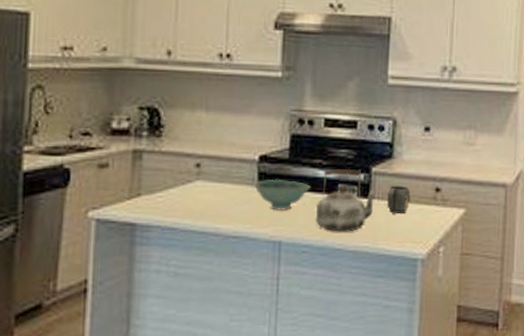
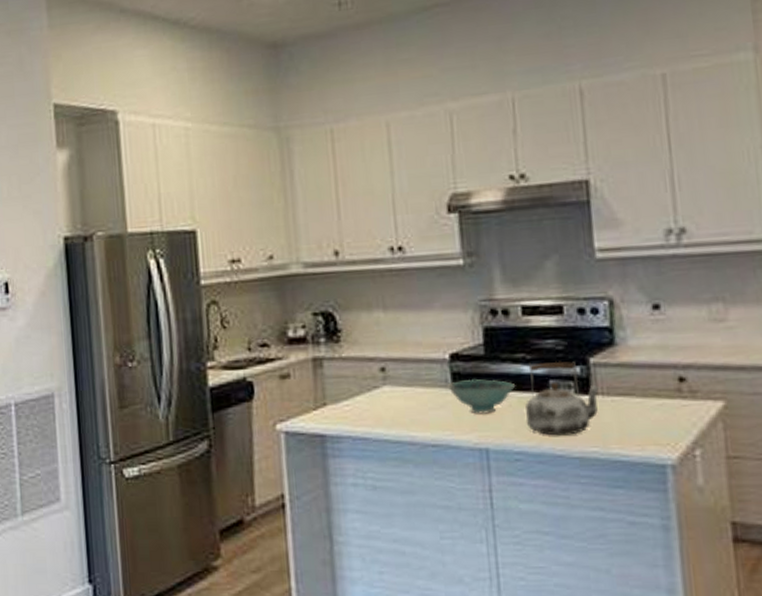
mug: present [387,186,411,214] -> none [614,377,647,412]

